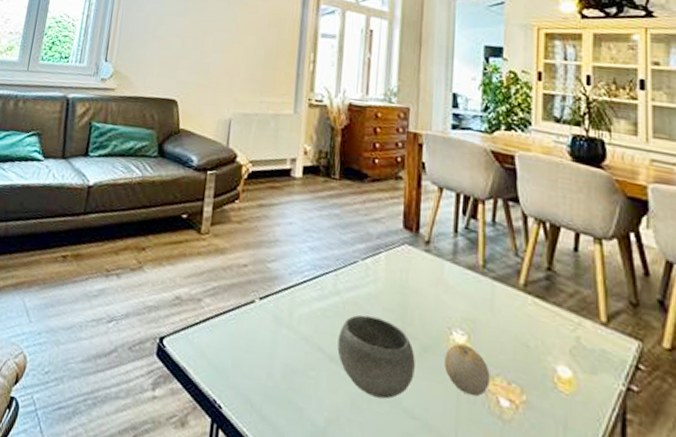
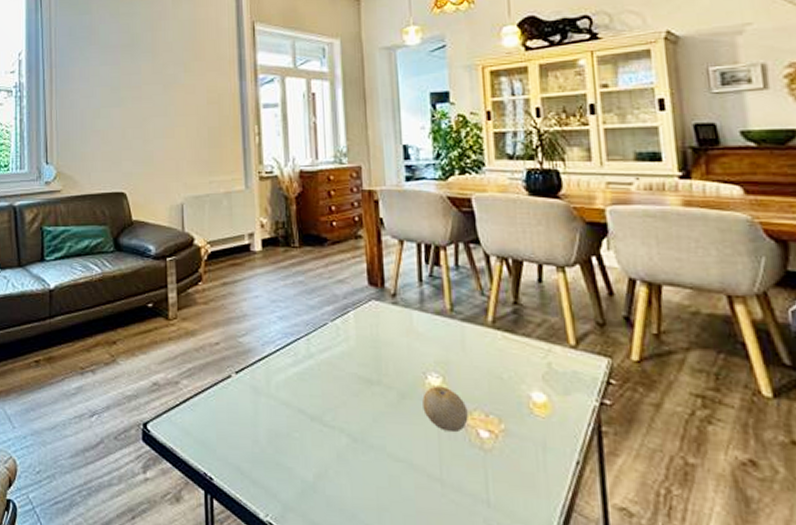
bowl: present [337,314,415,399] -> none [317,373,395,448]

